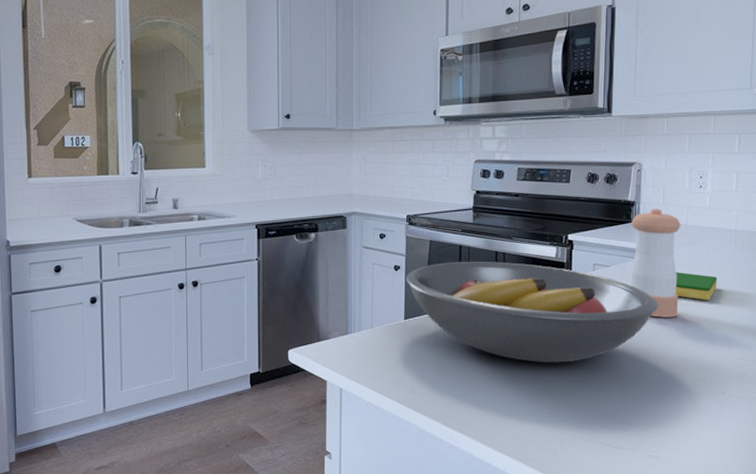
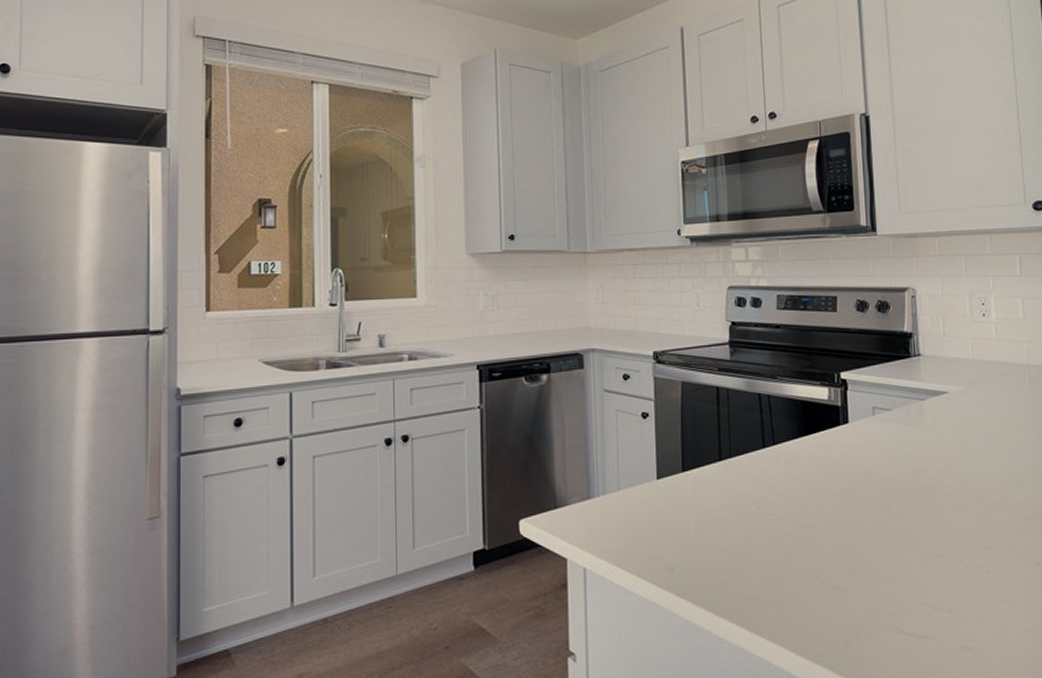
fruit bowl: present [406,261,658,362] -> none [656,405,952,530]
pepper shaker: present [630,208,681,318] -> none [910,341,975,471]
dish sponge: present [675,272,717,300] -> none [967,416,1016,449]

